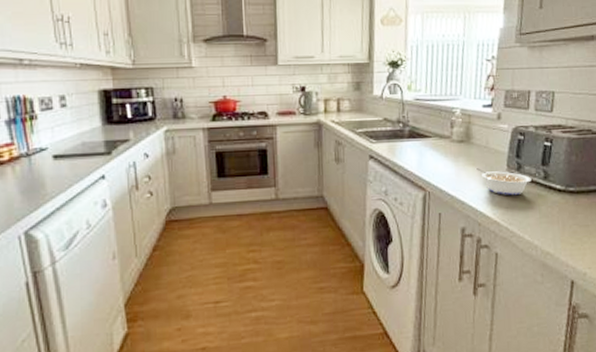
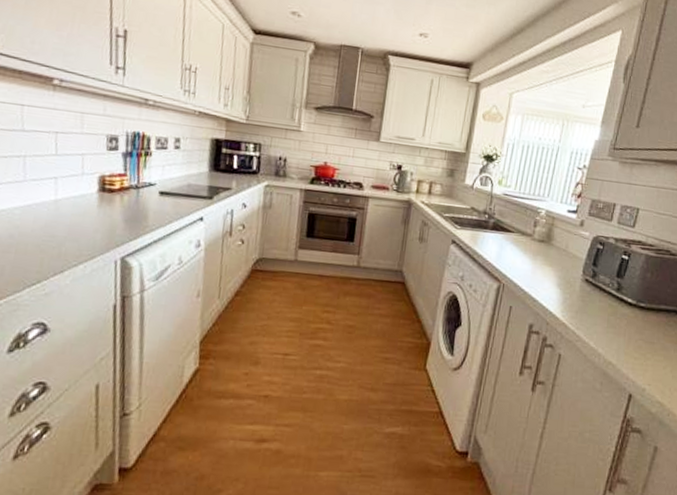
legume: present [476,168,532,196] -> none [552,269,605,302]

